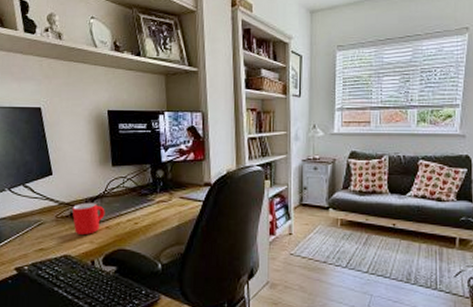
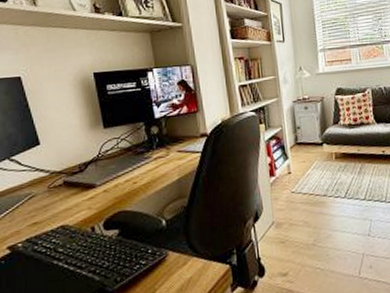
mug: present [72,202,105,236] -> none [65,167,101,203]

